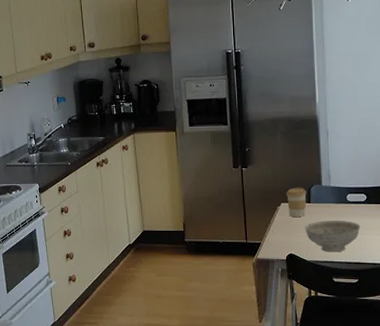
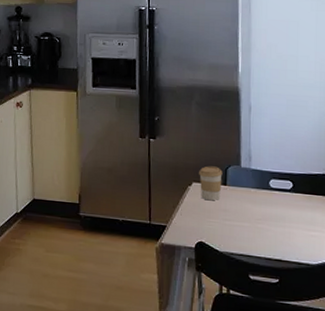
decorative bowl: present [305,220,361,253] -> none [218,207,284,246]

